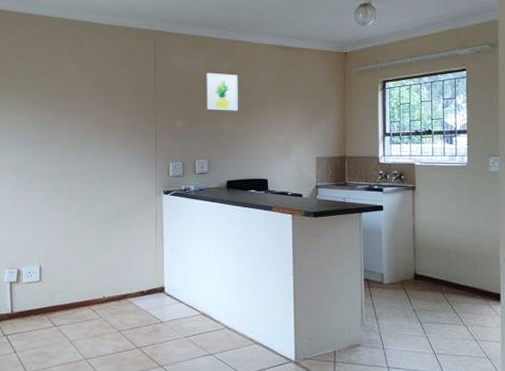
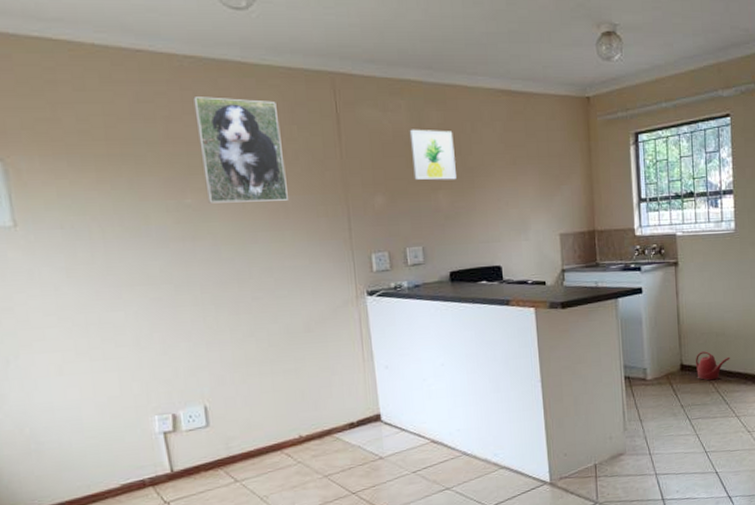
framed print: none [59,46,115,120] -> present [193,97,288,203]
watering can: none [428,264,460,291] -> present [696,351,731,381]

